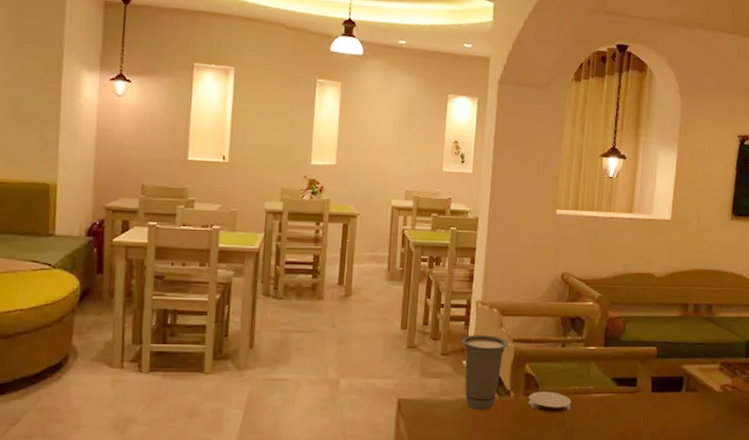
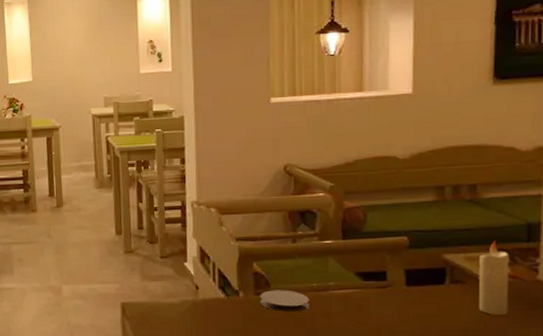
cup: present [461,335,509,410] -> none [179,235,231,311]
candle: none [706,355,732,421] -> present [479,241,510,315]

